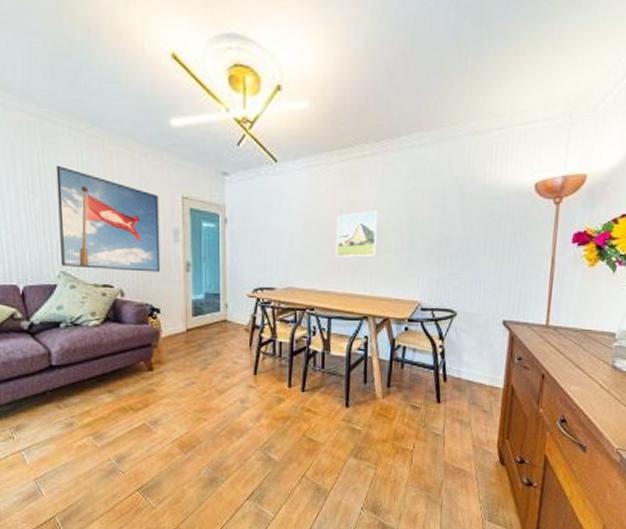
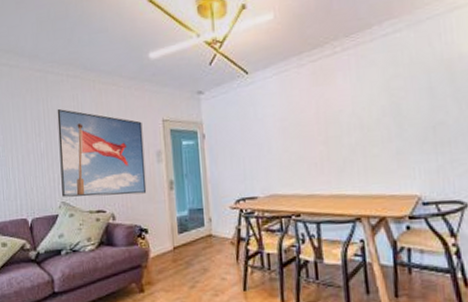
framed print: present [335,211,377,257] -> none [313,105,360,158]

